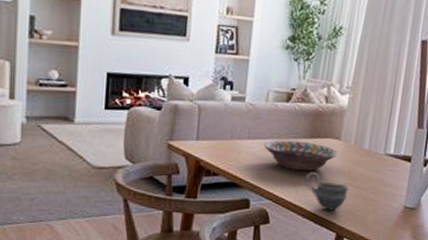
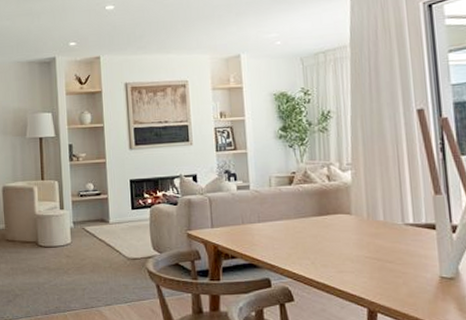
decorative bowl: present [263,140,338,171] -> none [274,219,351,248]
cup: present [305,172,349,211] -> none [322,248,372,285]

